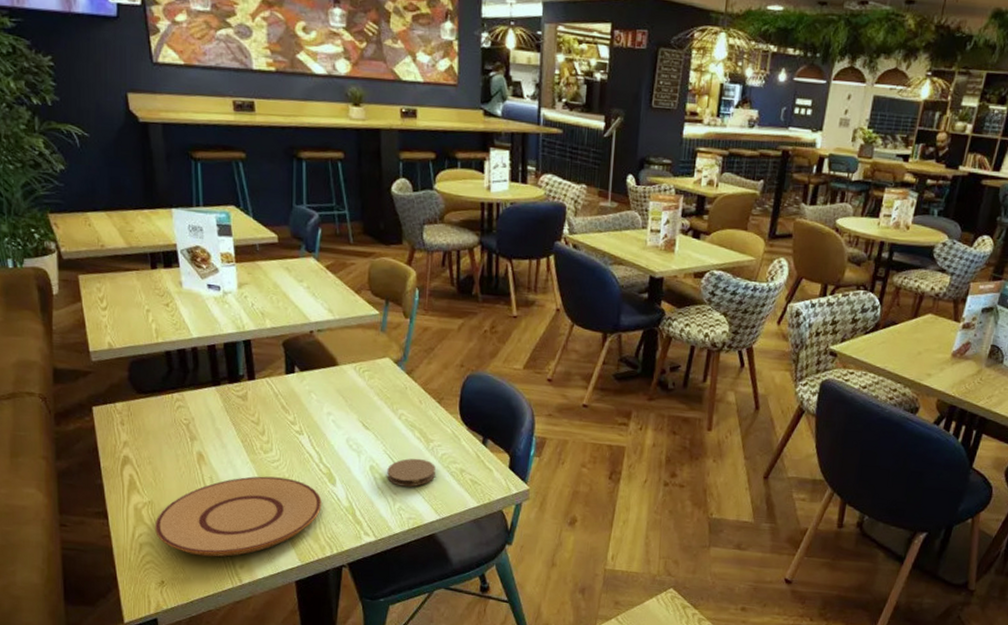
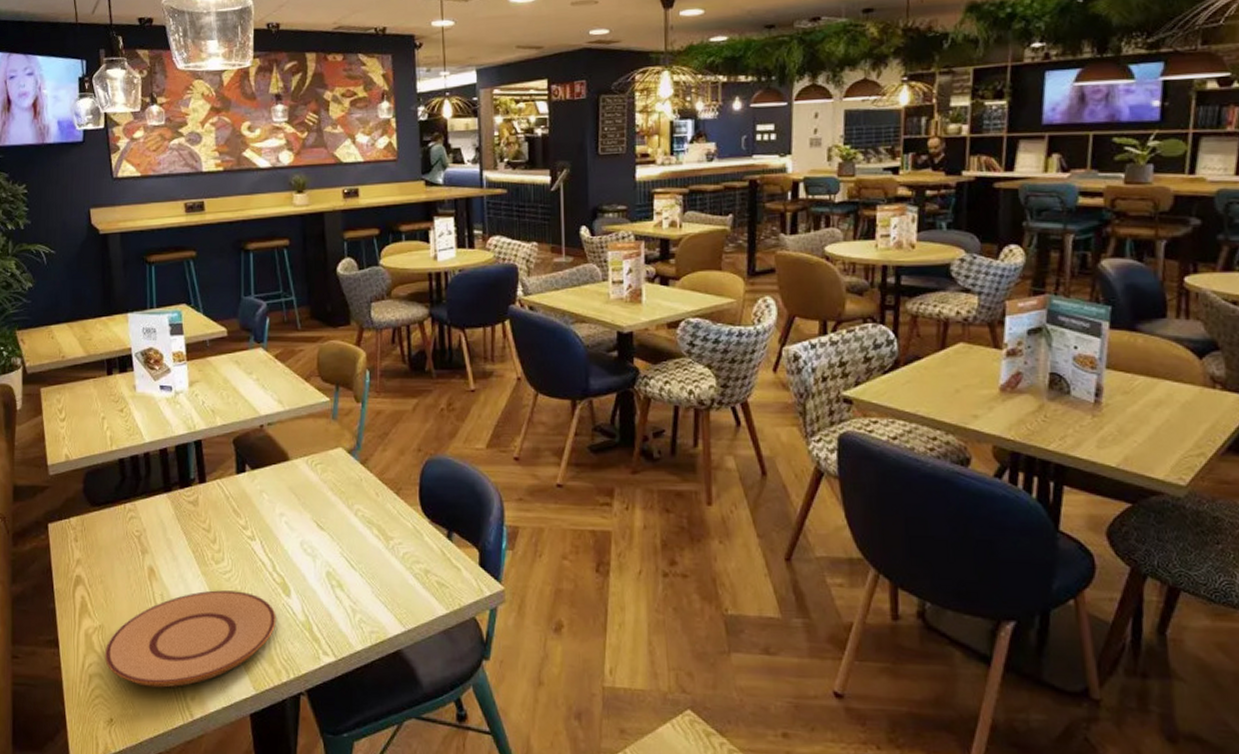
coaster: present [387,458,435,487] -> none [345,560,397,594]

